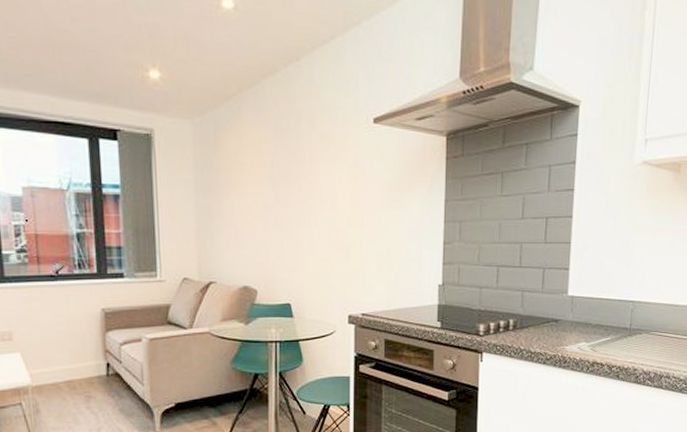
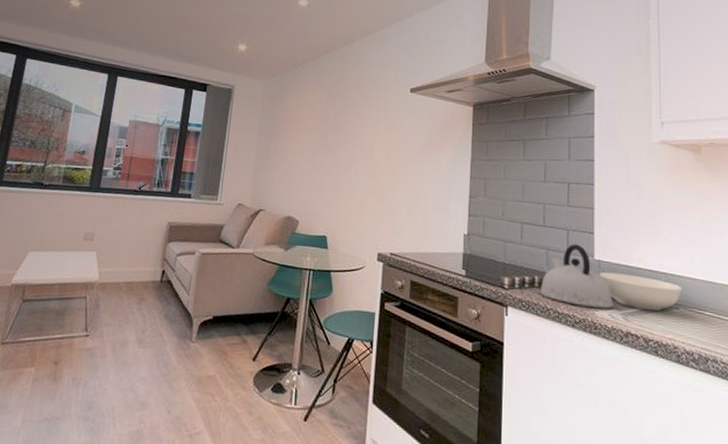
kettle: none [513,282,584,343] -> present [539,244,614,309]
bowl: none [571,306,647,339] -> present [599,272,683,312]

